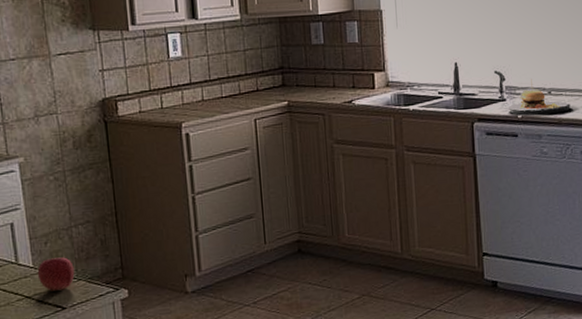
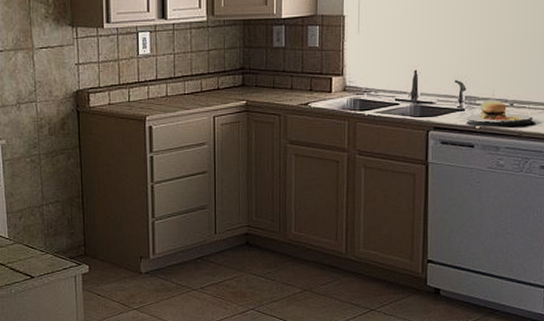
apple: present [37,257,75,291] -> none [11,232,44,261]

